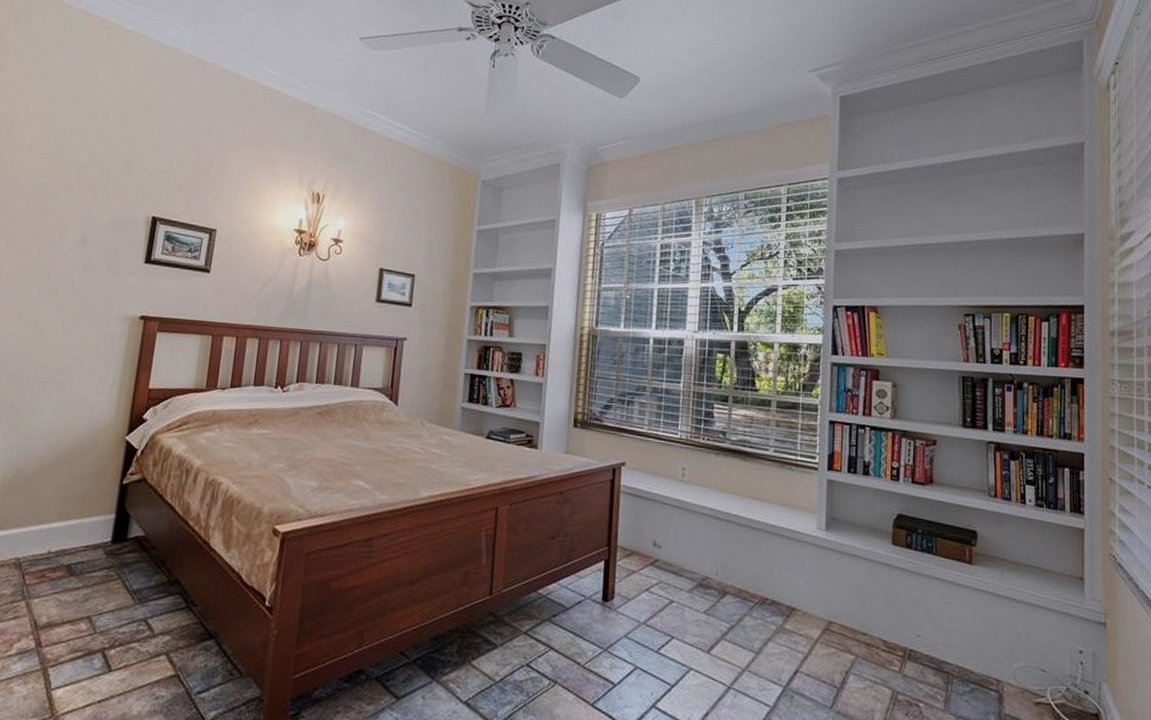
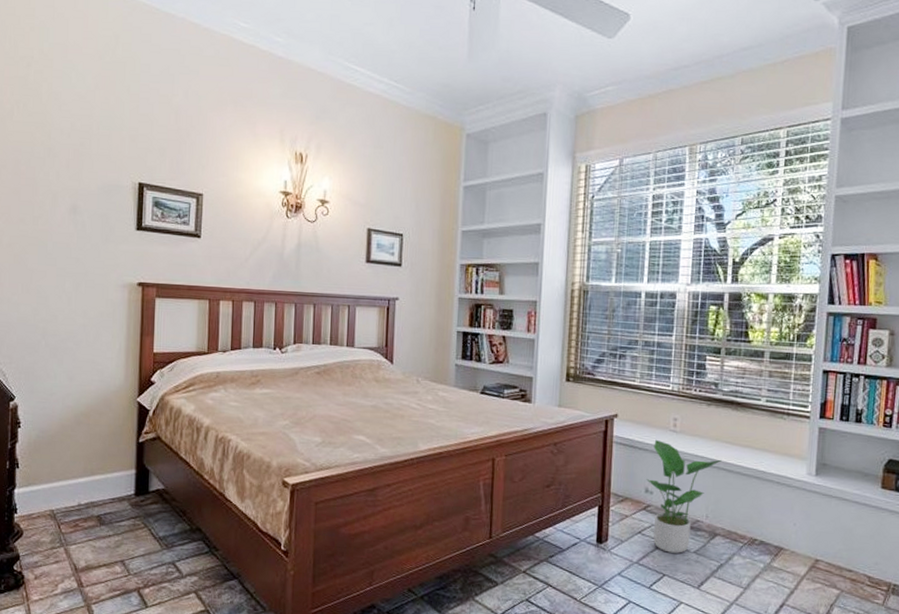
potted plant: none [654,489,731,614] -> present [646,439,722,554]

